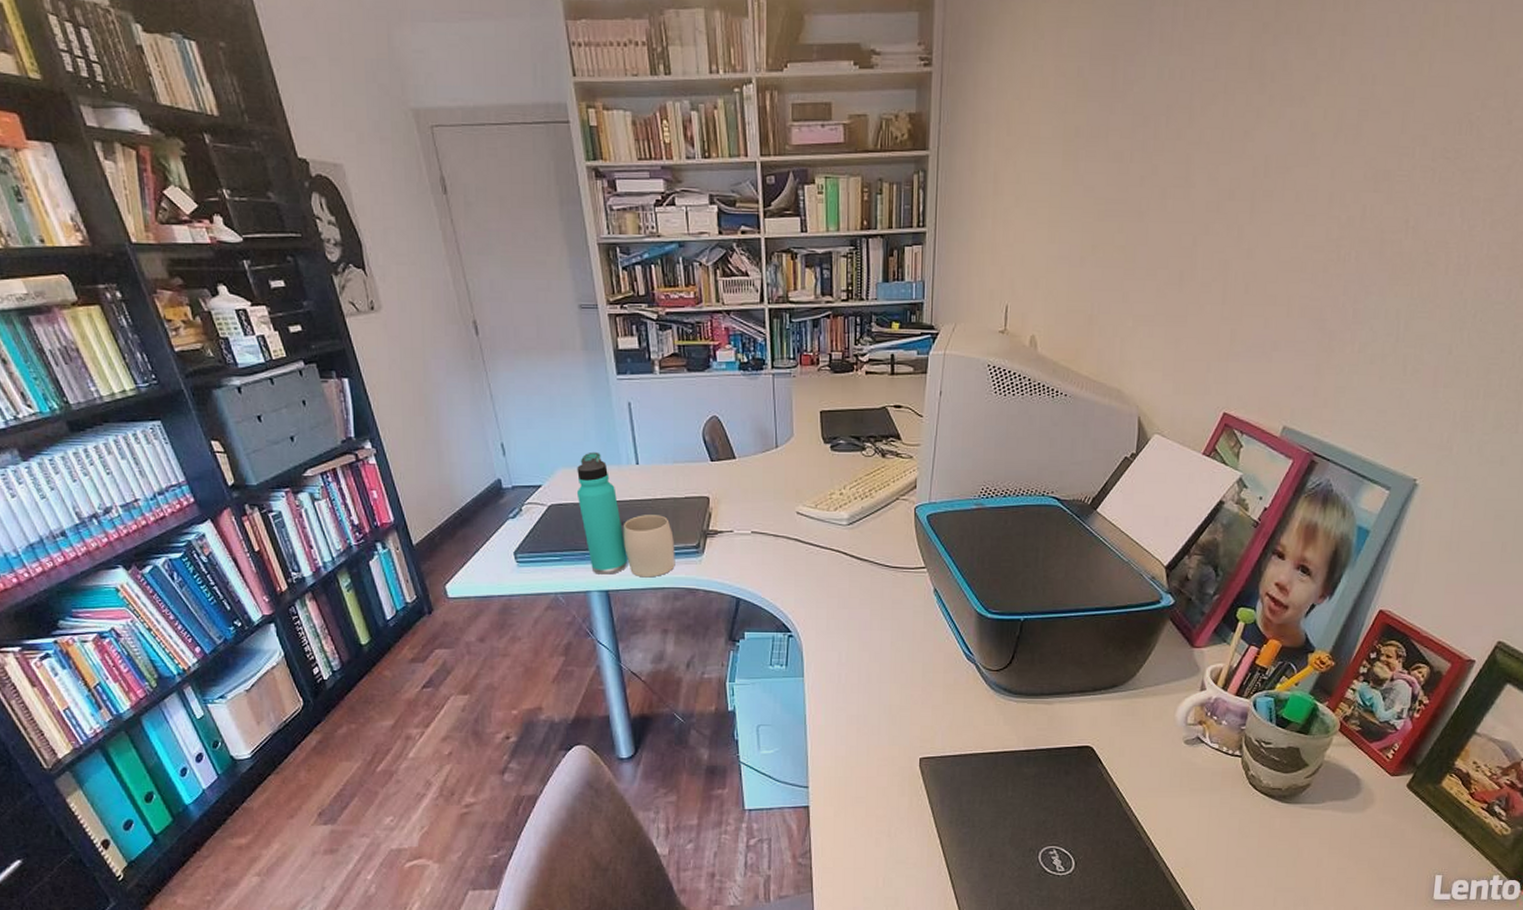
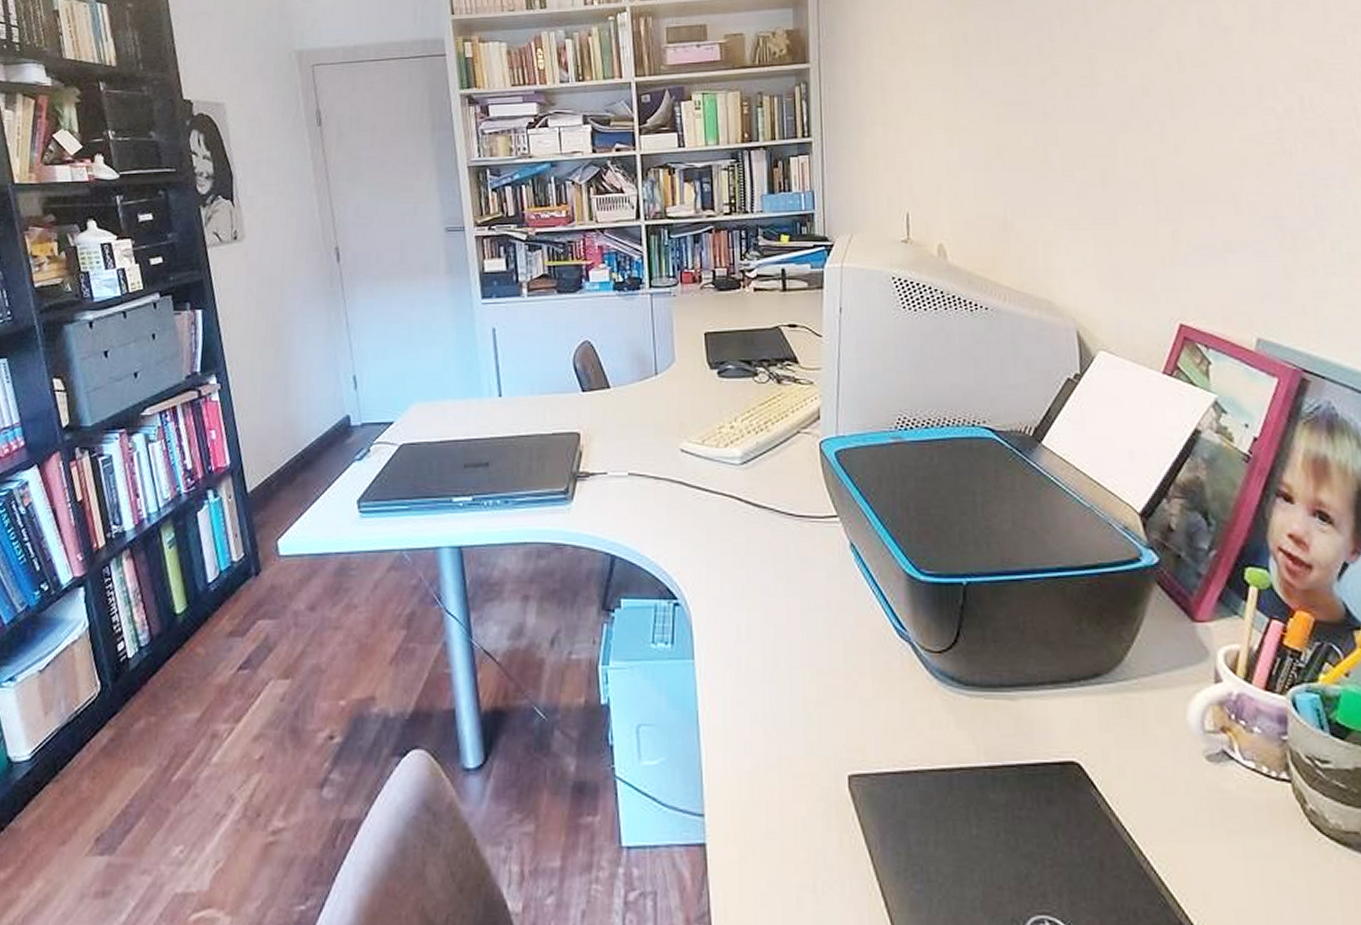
thermos bottle: present [576,451,628,575] -> none [431,383,486,527]
mug: present [623,515,675,578] -> none [480,455,540,530]

